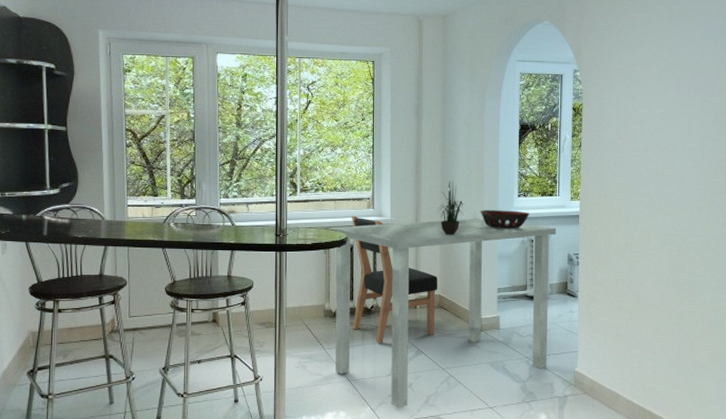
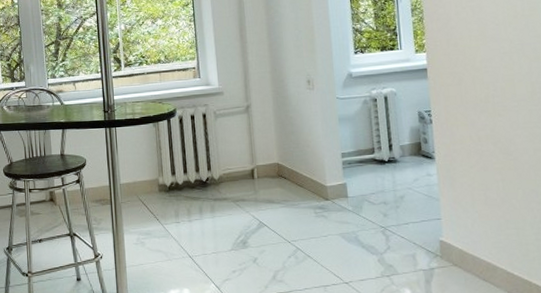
dining table: present [330,219,557,408] -> none [157,80,407,285]
dining chair: present [351,215,438,343] -> none [177,86,276,217]
potted plant: present [437,180,465,236] -> none [266,42,296,101]
decorative bowl: present [480,210,529,229] -> none [314,68,369,90]

